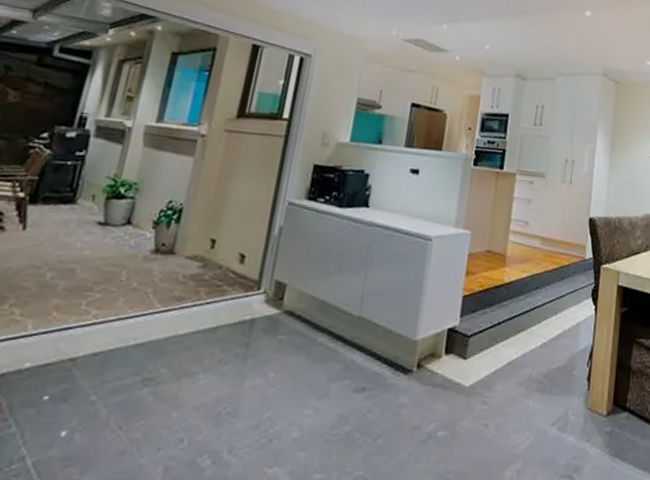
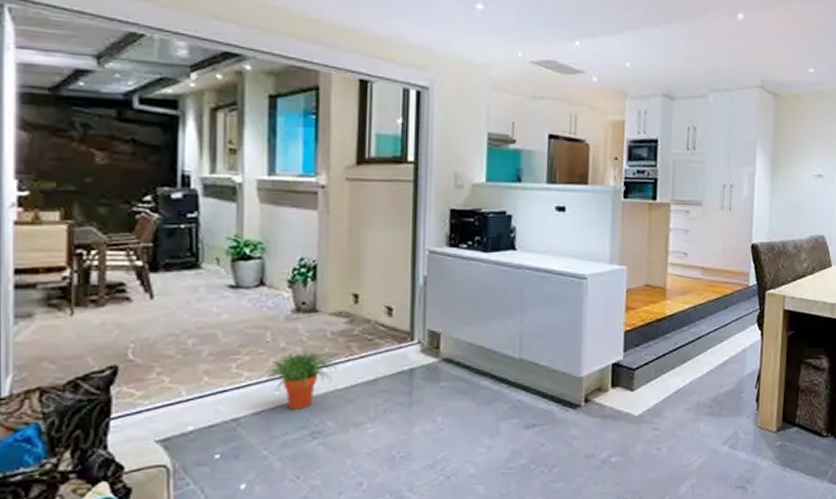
potted plant: none [108,292,182,353] -> present [262,350,336,409]

